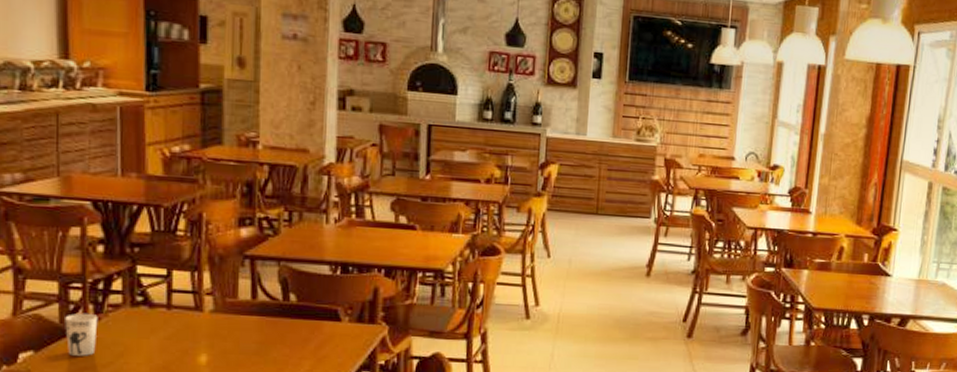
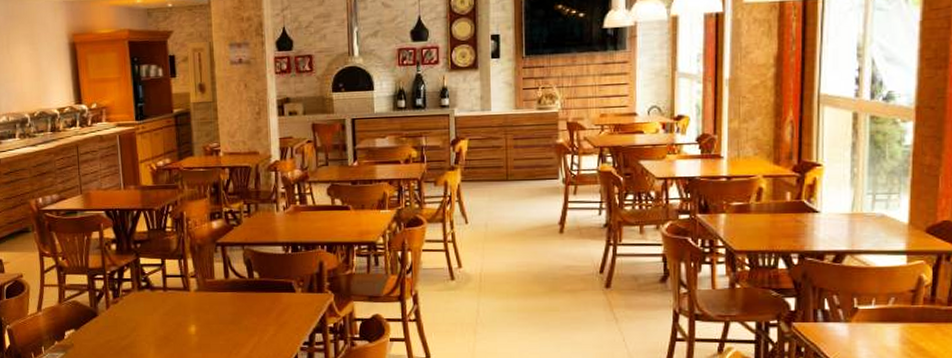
cup: present [65,314,98,356] -> none [94,299,116,331]

